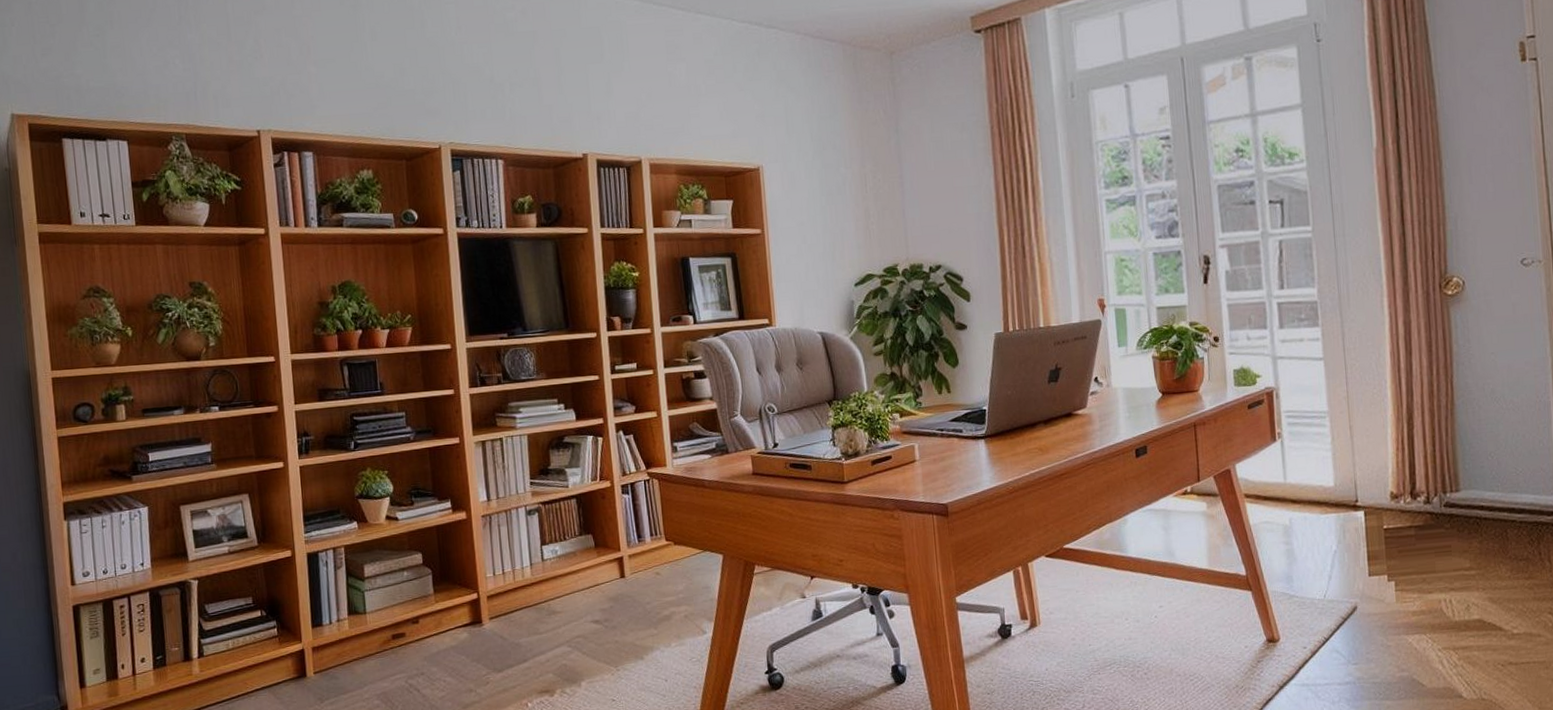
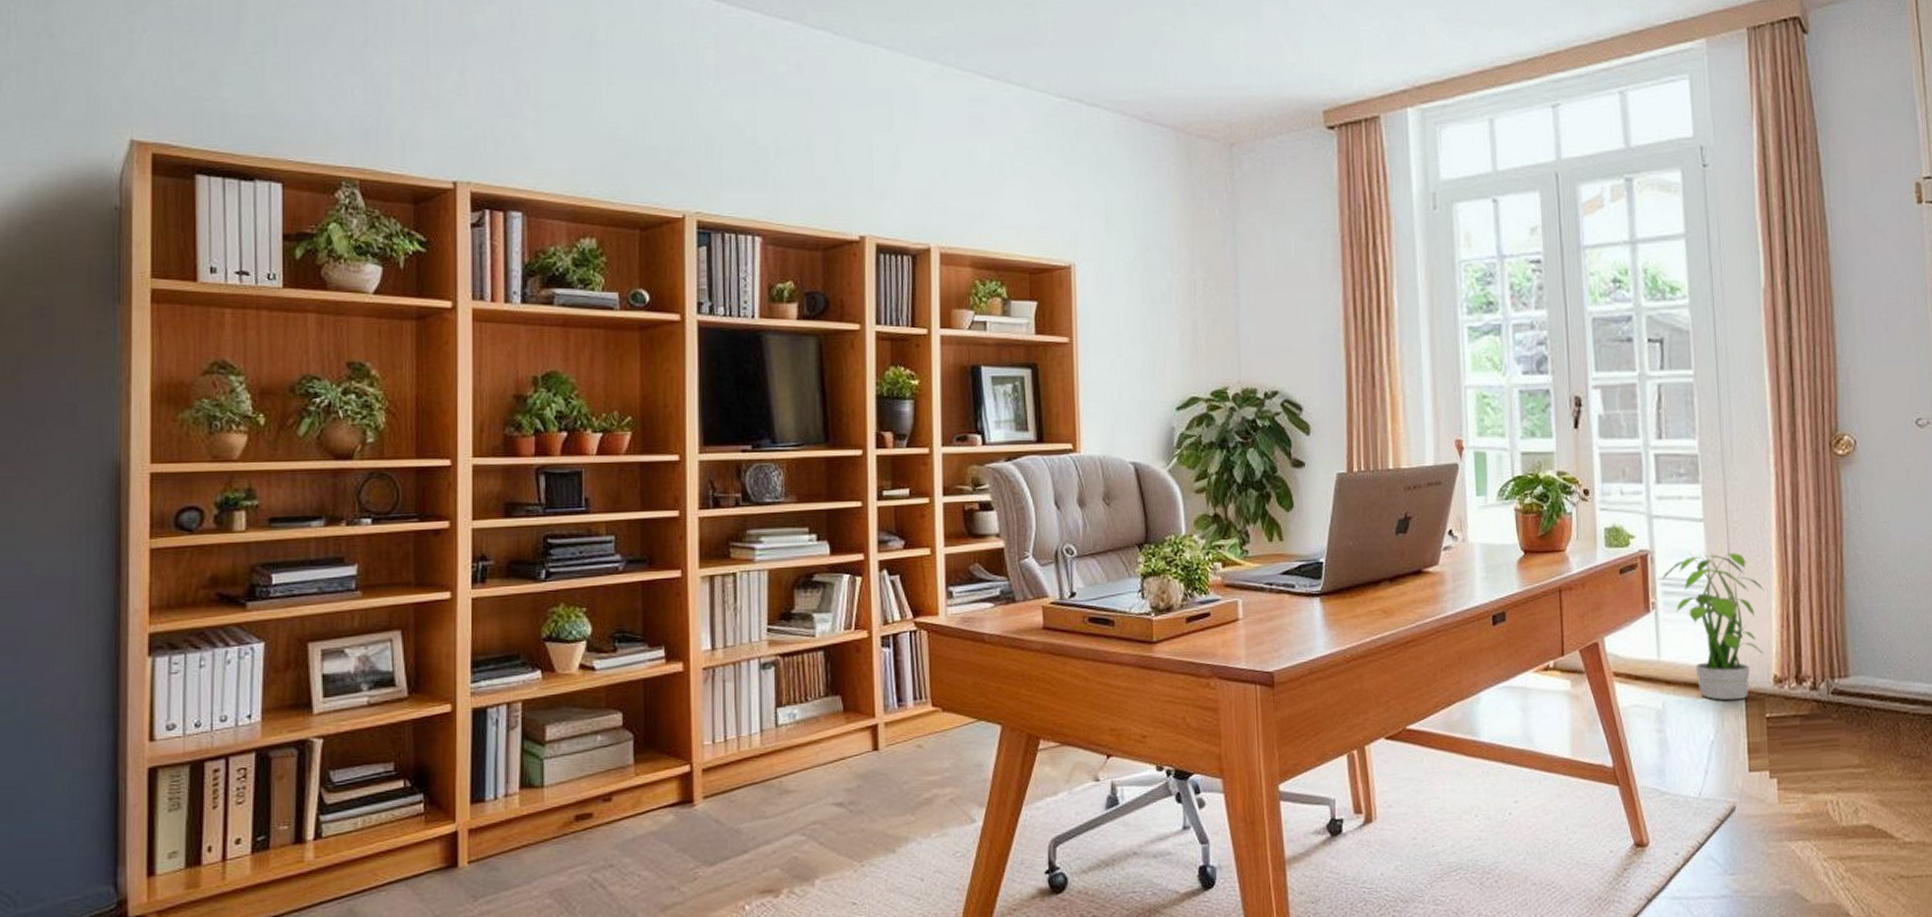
potted plant: none [1286,385,1381,516] -> present [1662,550,1764,701]

